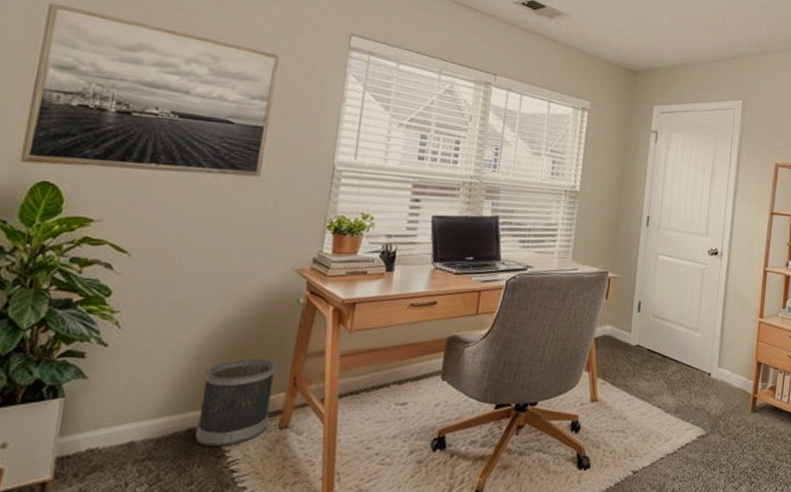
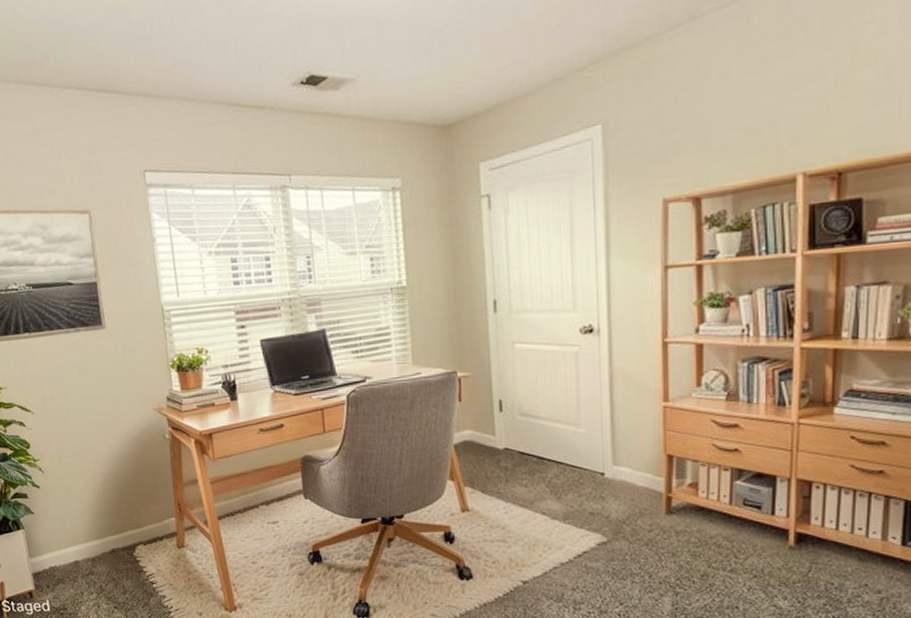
wastebasket: present [195,358,277,447] -> none [111,489,168,564]

